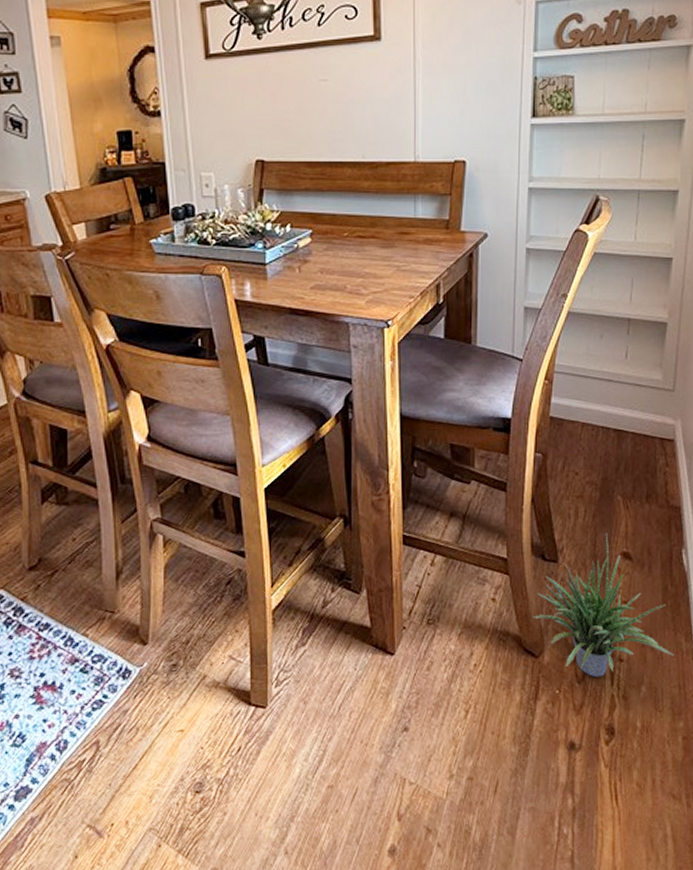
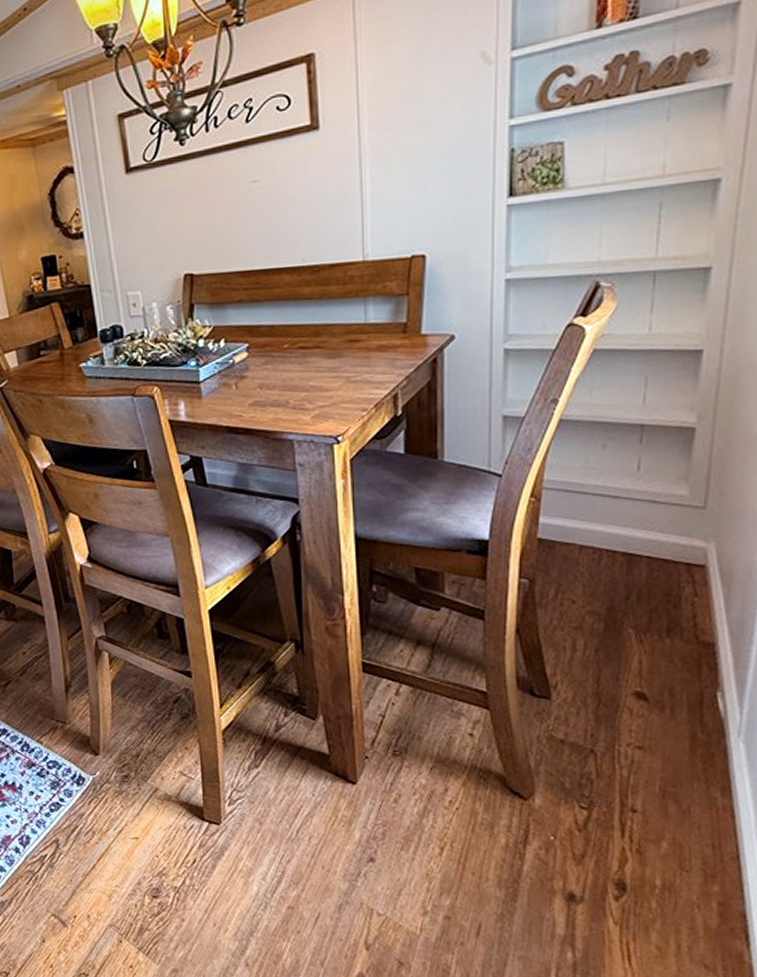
potted plant: present [533,533,675,678] -> none [520,669,707,827]

